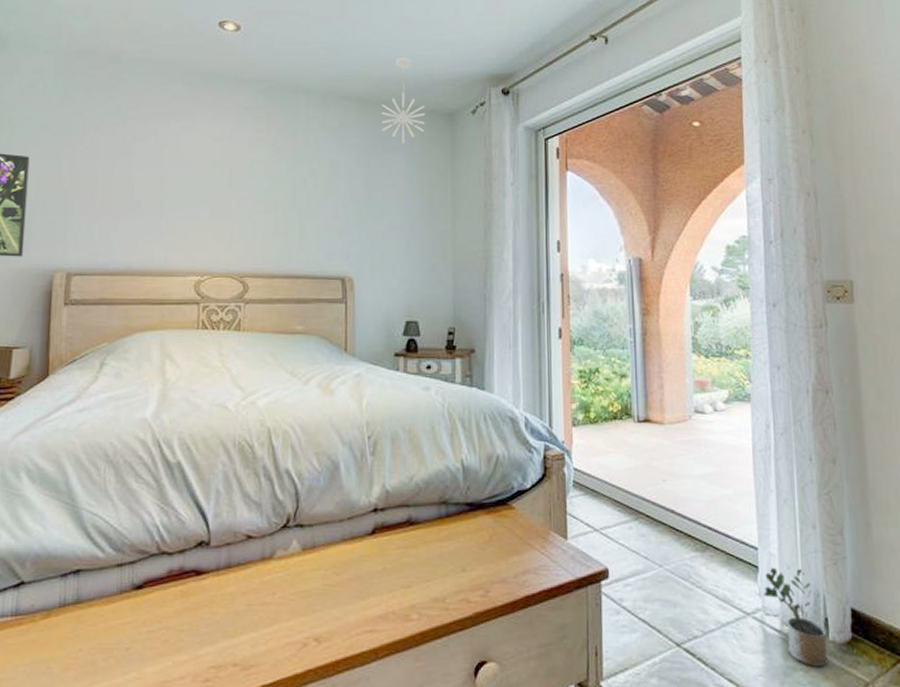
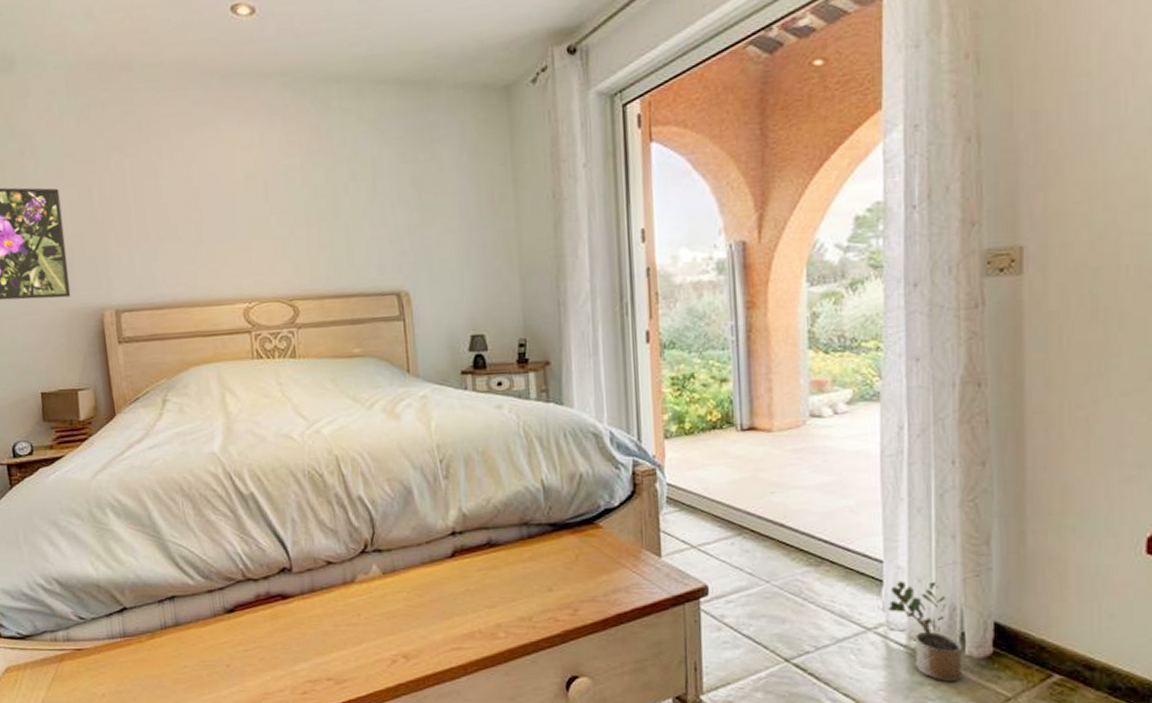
pendant light: present [381,57,425,144] -> none [424,20,478,131]

